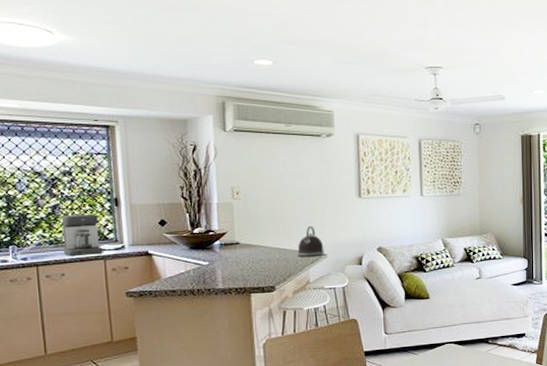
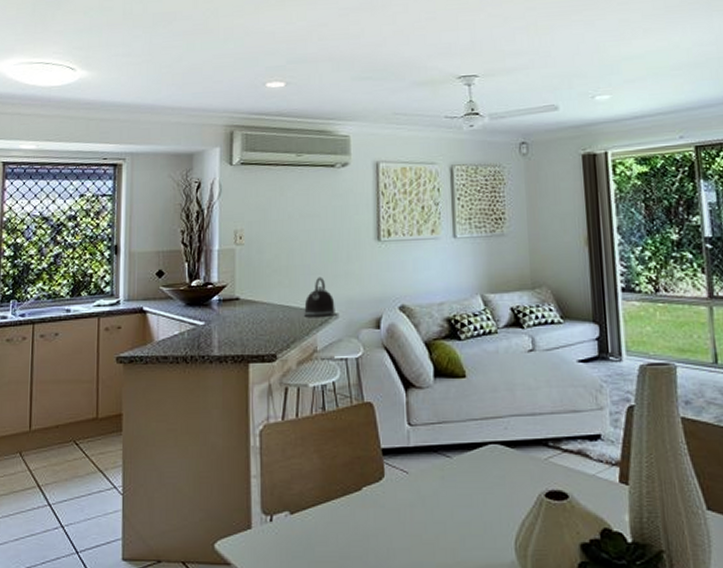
coffee maker: present [61,213,103,257] -> none [60,263,98,313]

